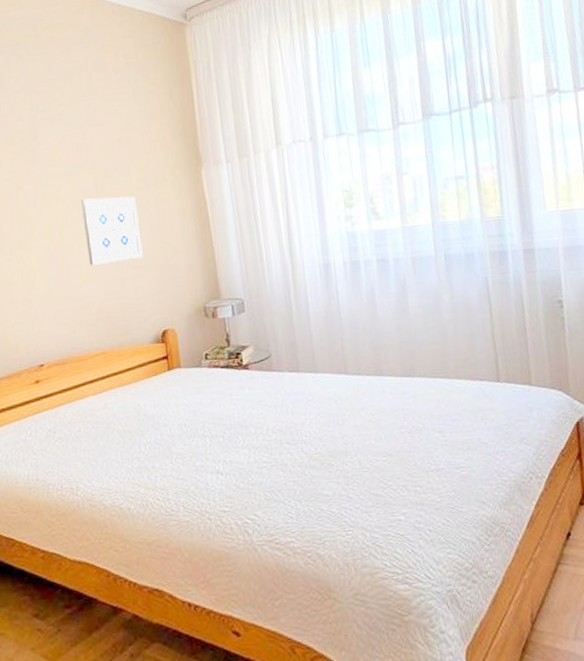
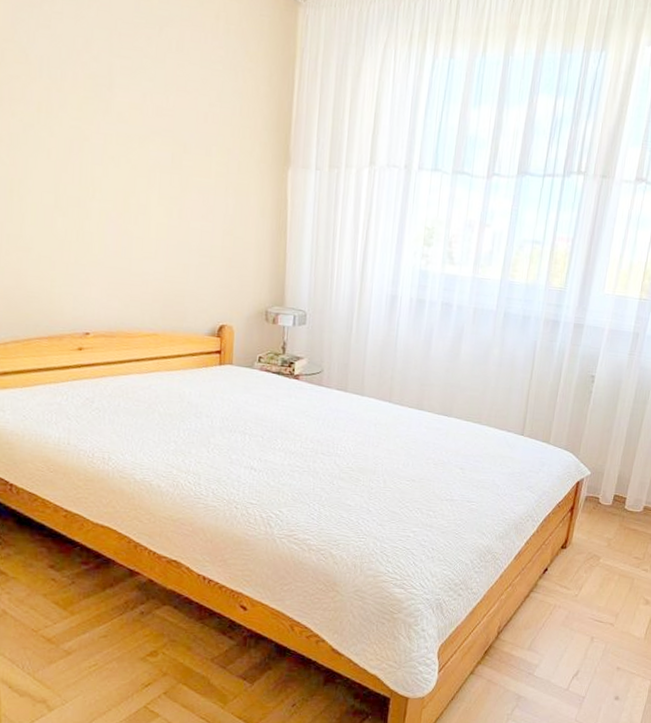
wall art: present [81,196,143,265] -> none [152,169,214,247]

